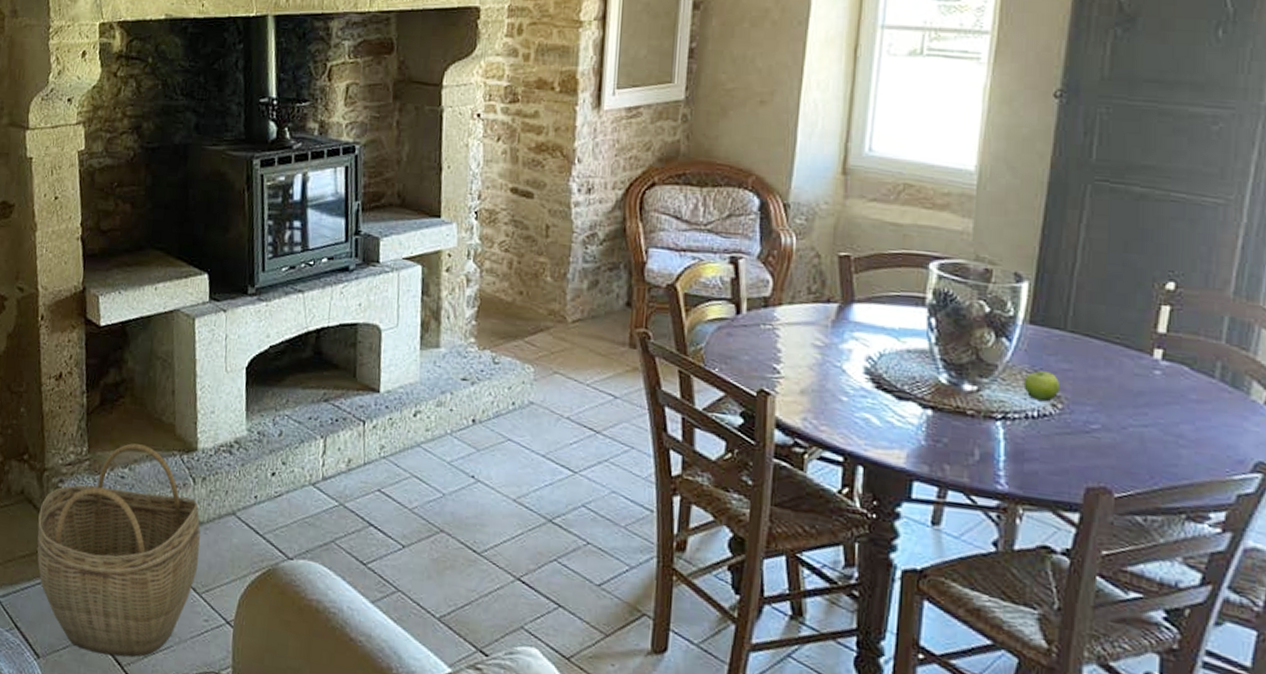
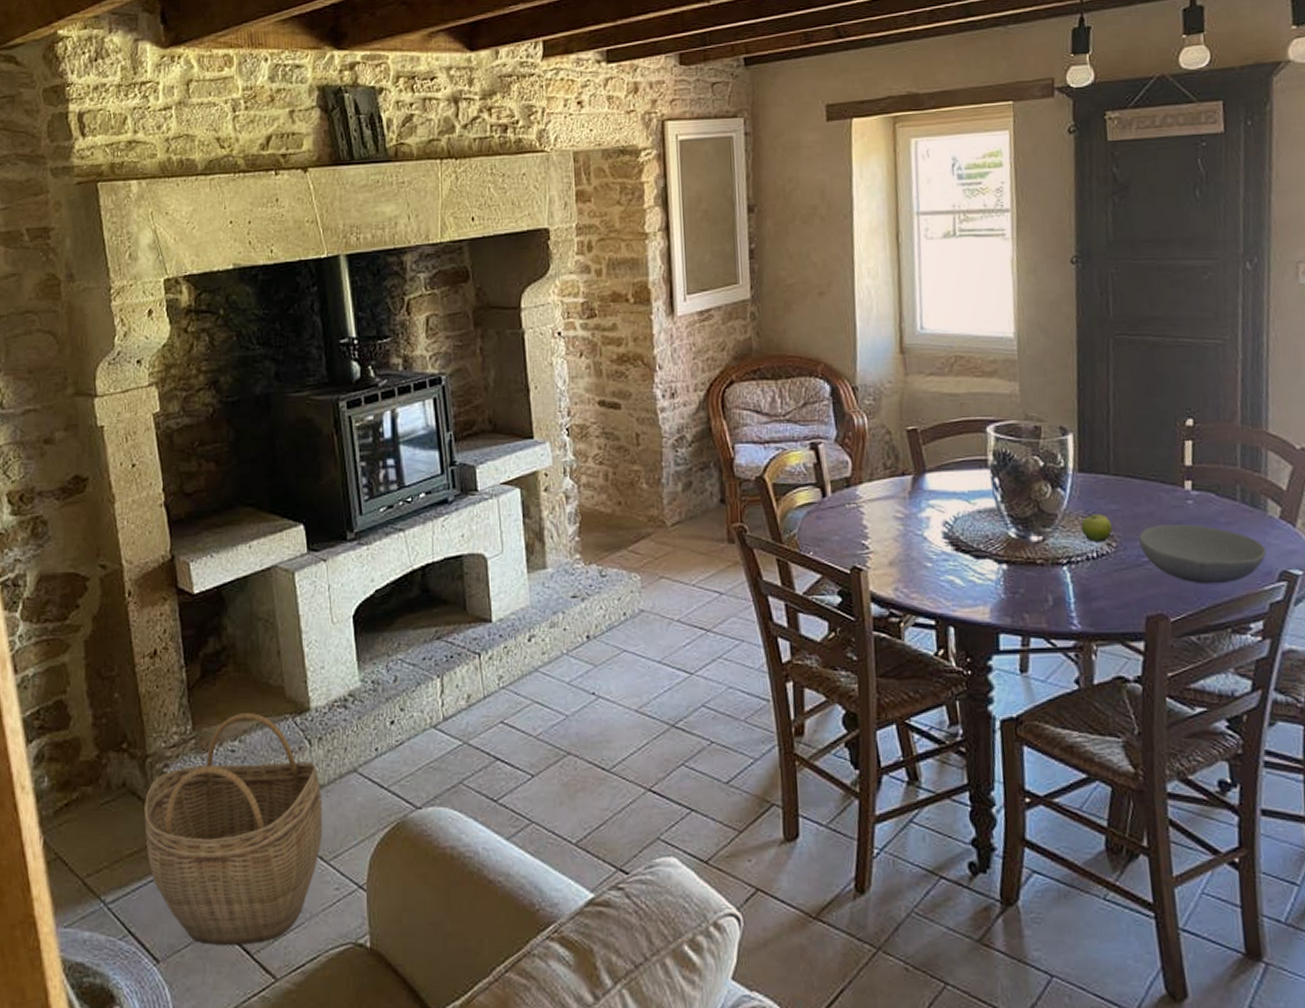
bowl: none [1090,391,1243,466] -> present [1139,523,1267,585]

